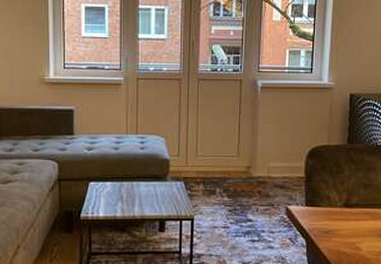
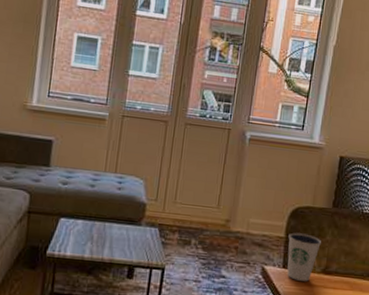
dixie cup: none [308,171,340,216] -> present [287,232,321,282]

